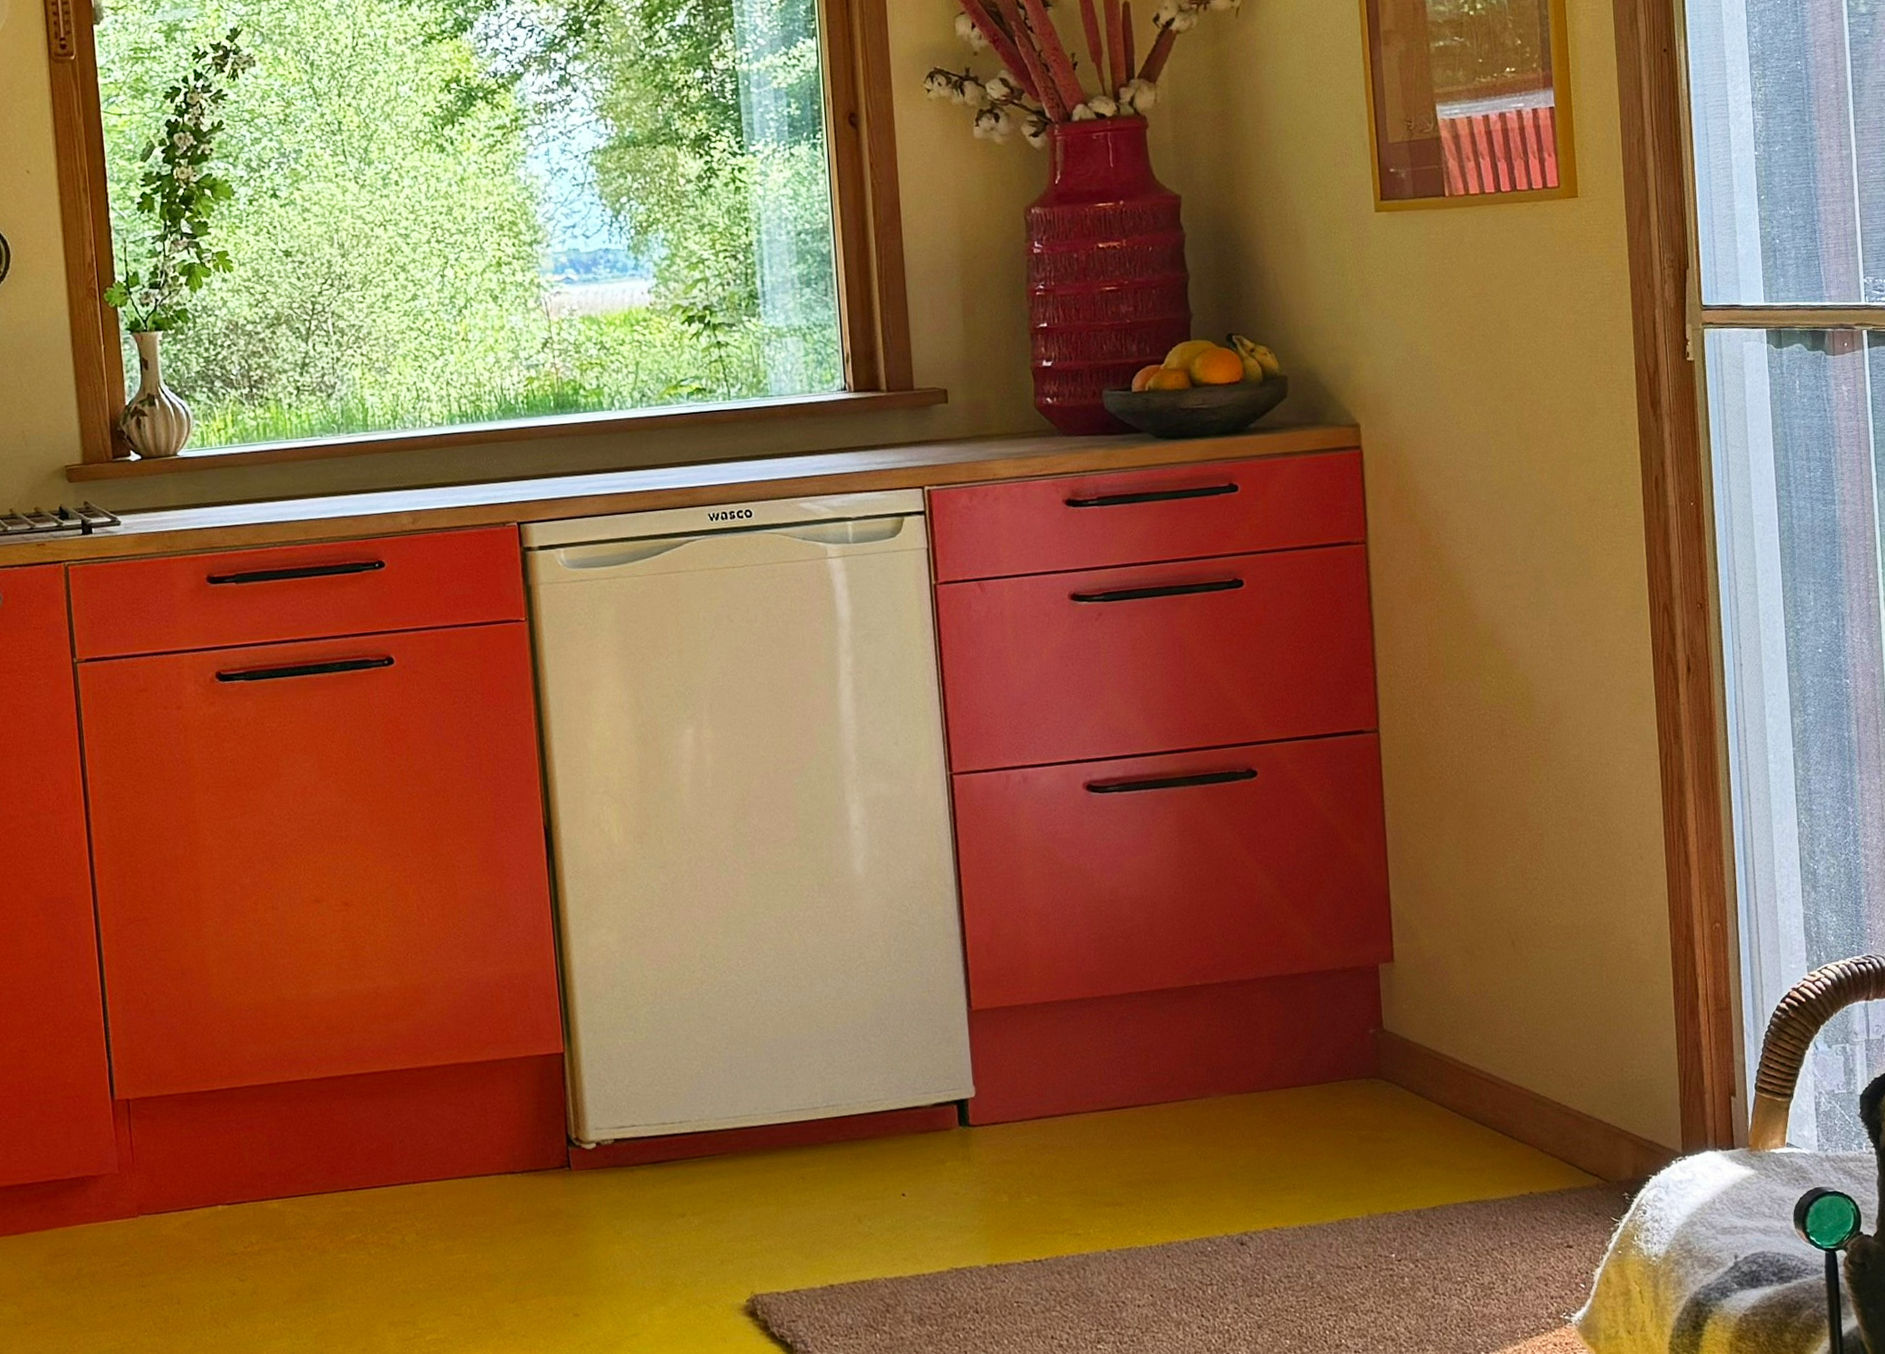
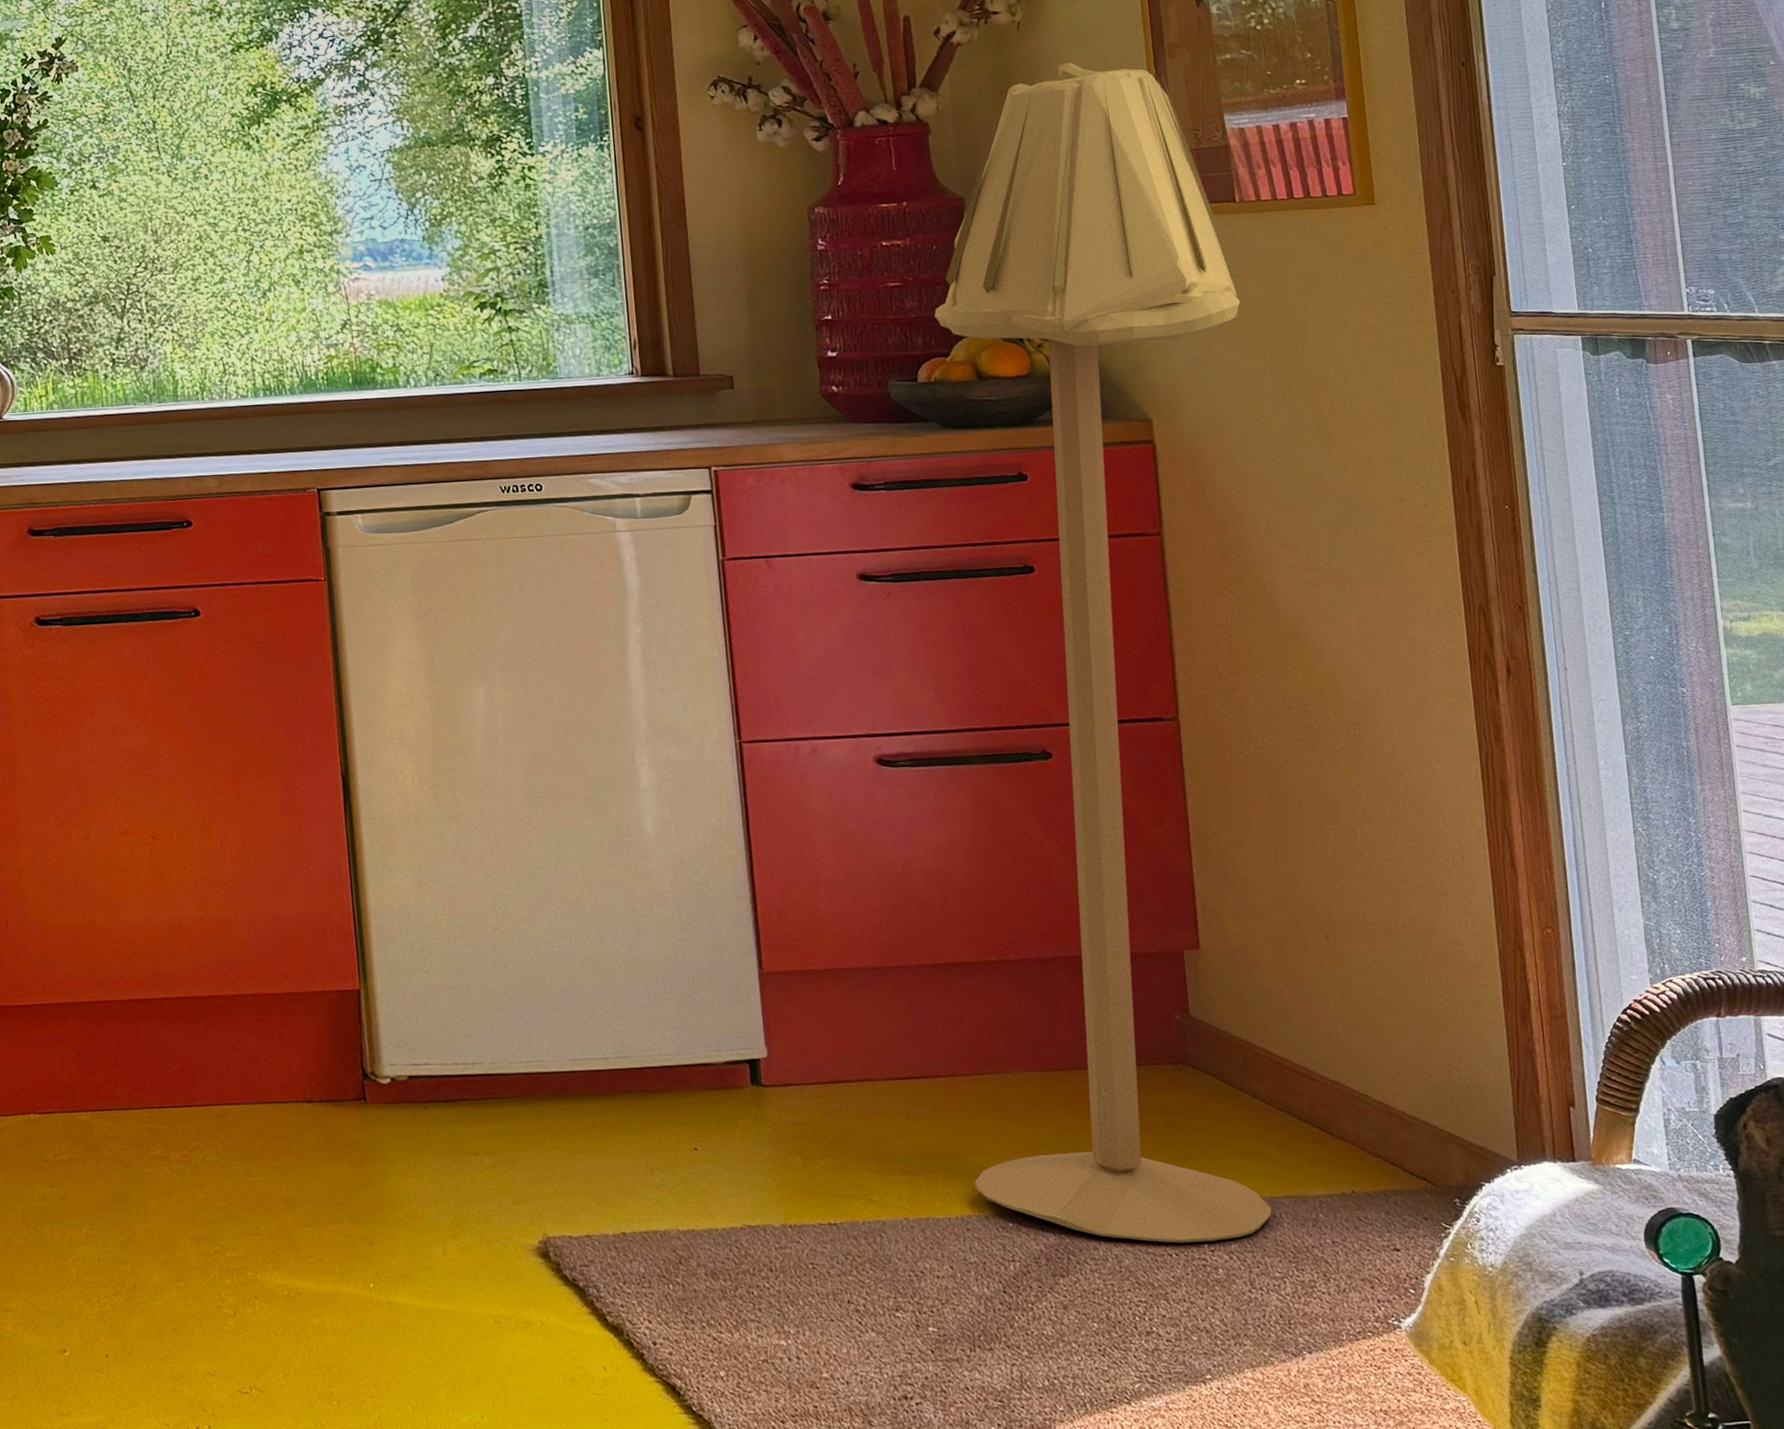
floor lamp: none [1149,50,1455,1256] -> present [934,62,1272,1243]

